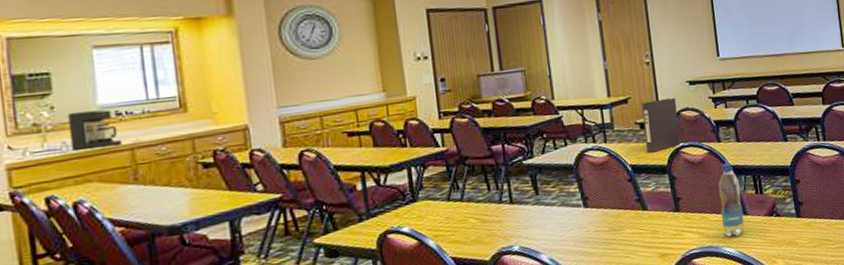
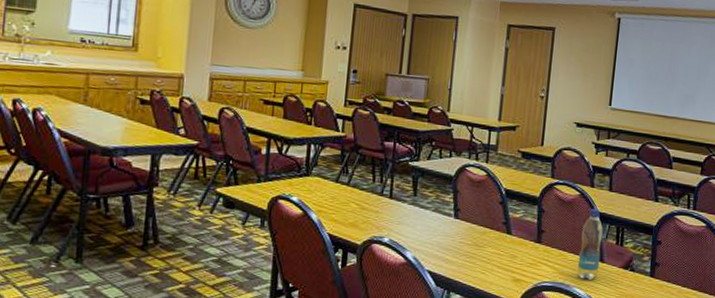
coffee maker: present [67,110,123,152] -> none [40,31,82,69]
binder: present [642,97,681,154] -> none [522,133,561,184]

